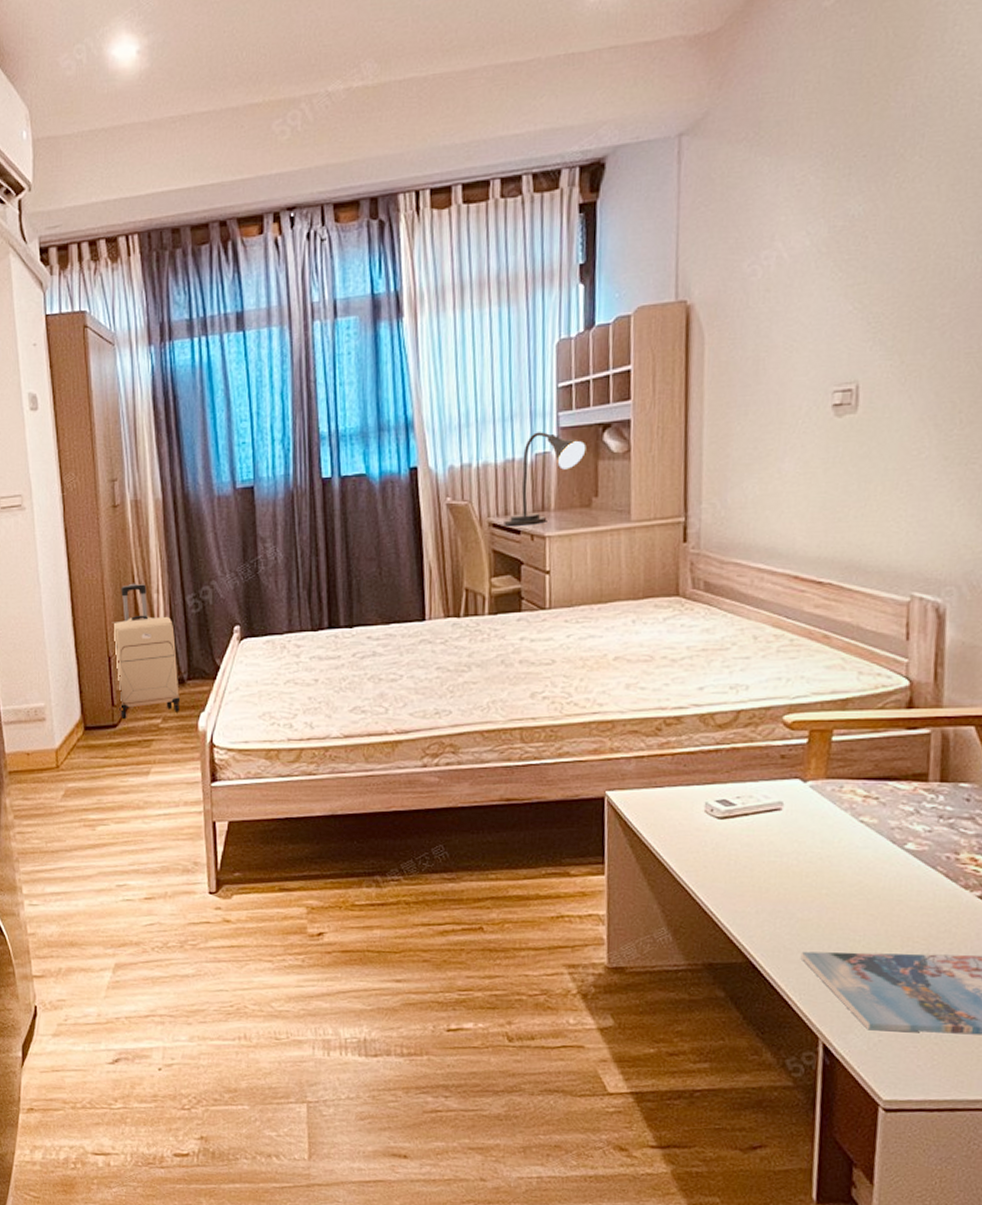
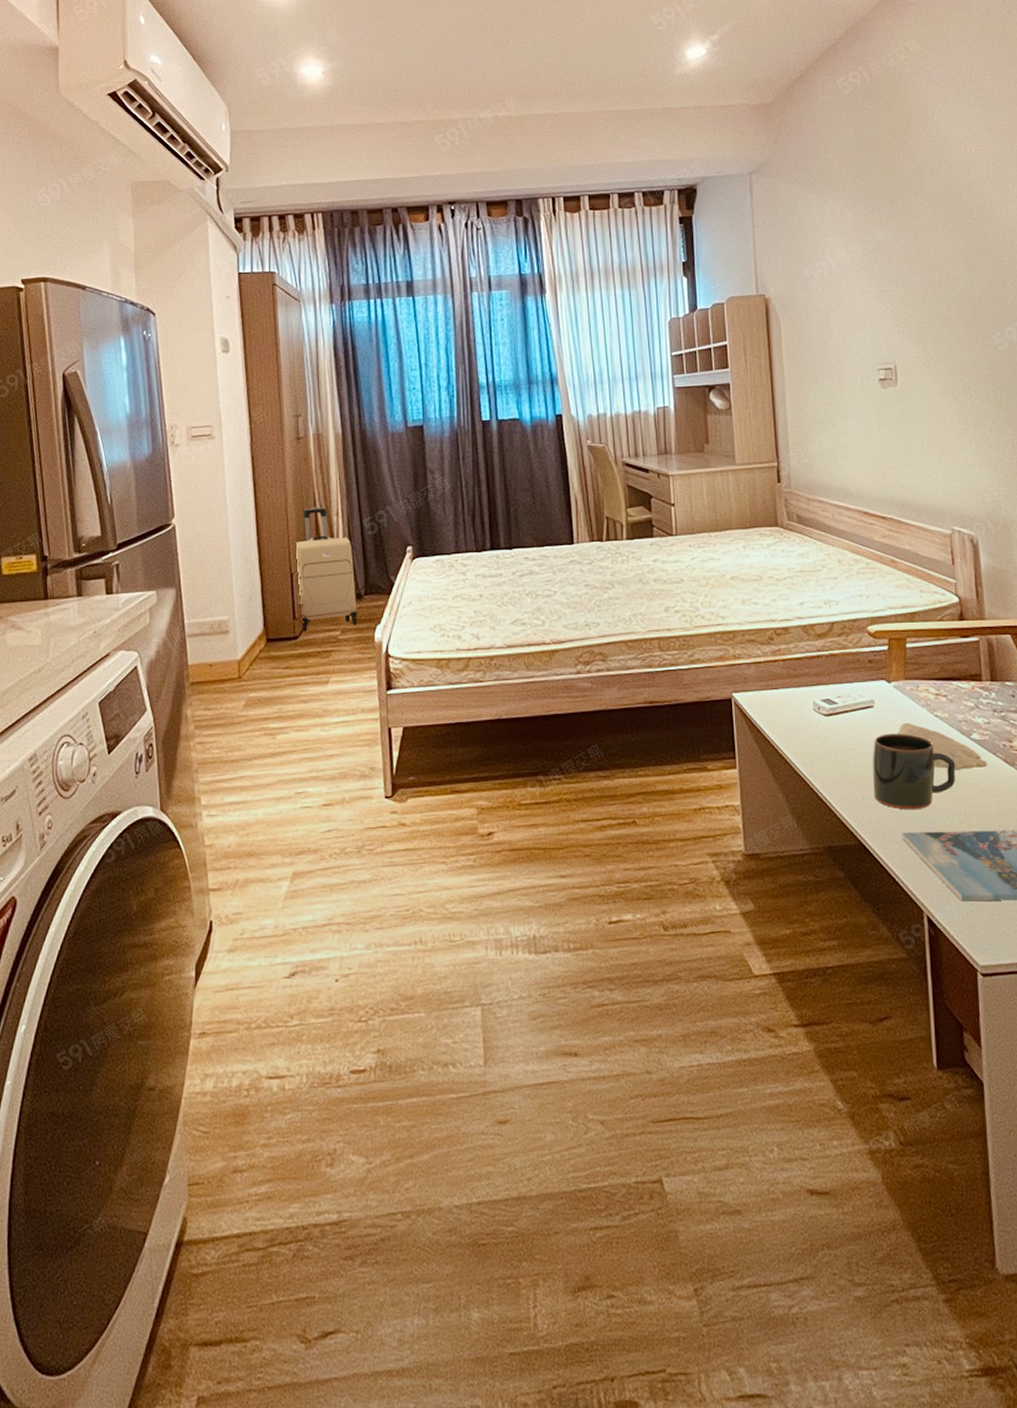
desk lamp: present [504,432,586,526] -> none [635,390,697,466]
mug: none [770,841,881,928] -> present [872,734,956,810]
tissue: none [809,828,923,885] -> present [898,722,988,770]

